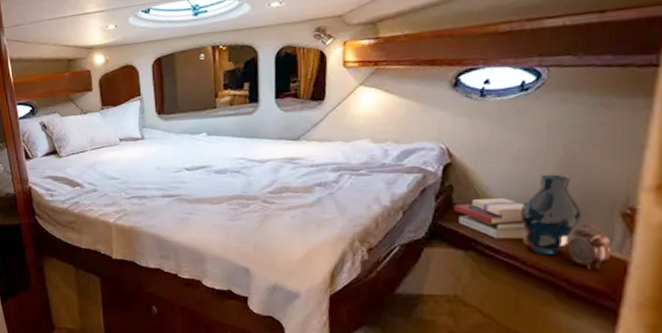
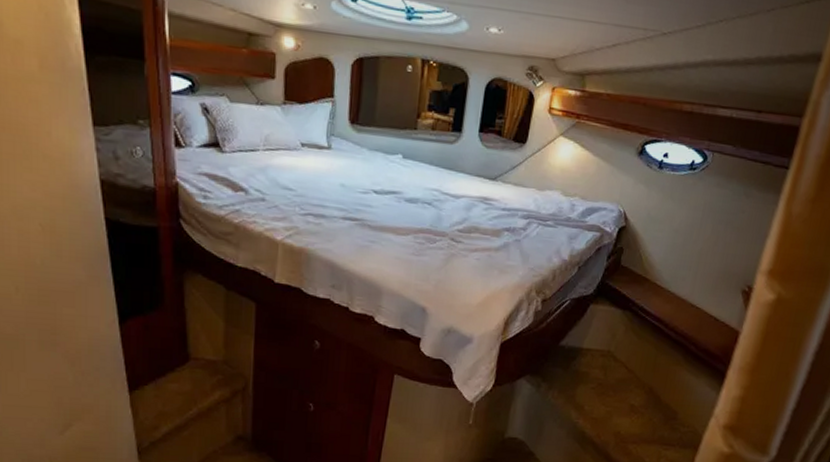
books: present [454,198,525,240] -> none [620,263,675,305]
vase: present [520,174,582,255] -> none [668,248,716,321]
alarm clock: present [567,224,612,270] -> none [699,296,731,337]

